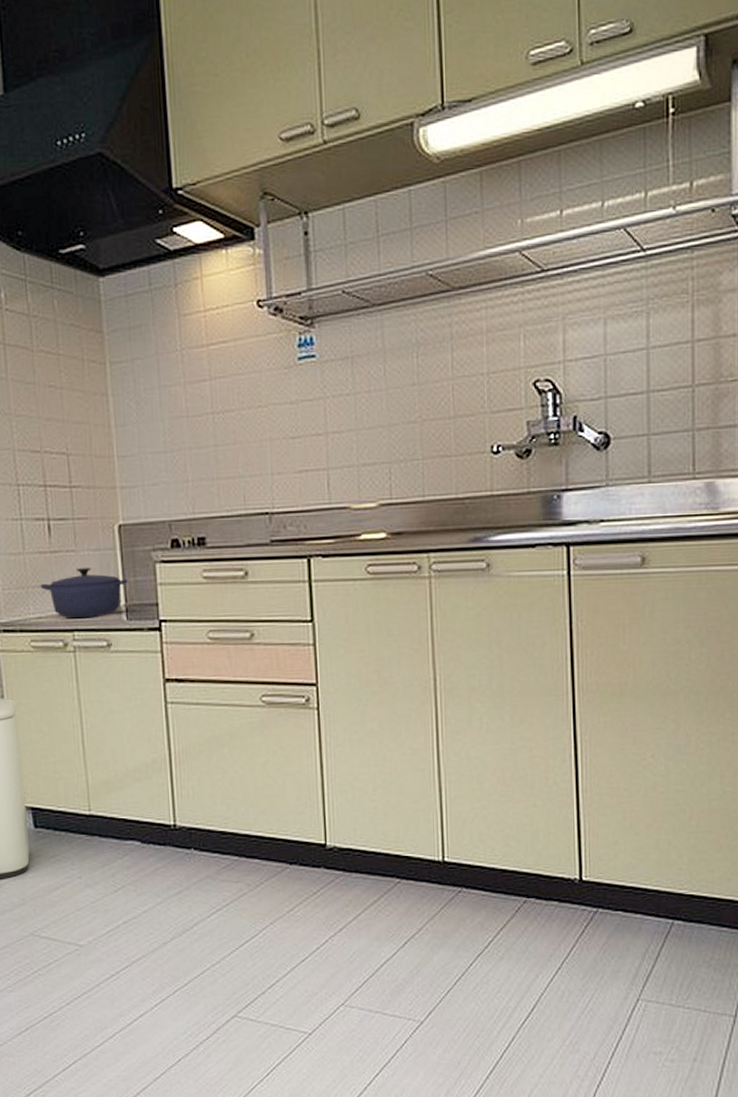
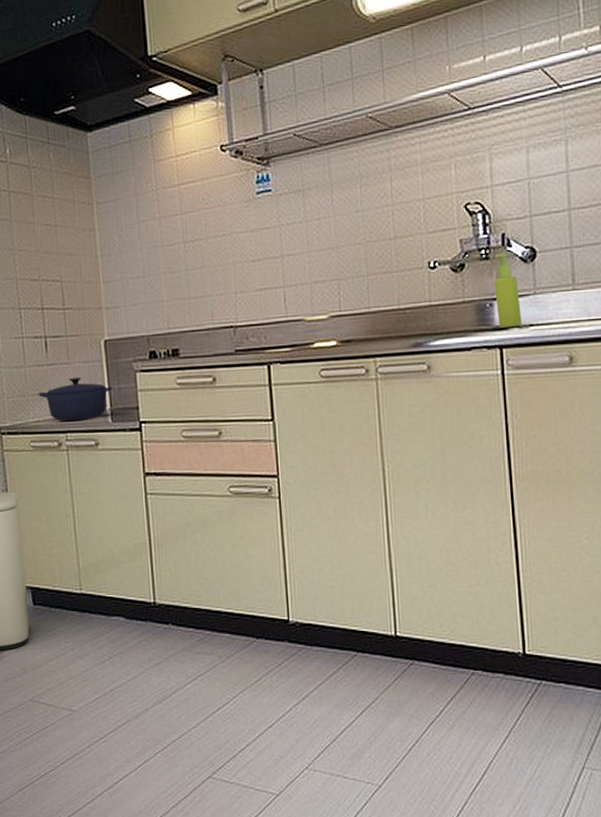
soap dispenser: none [563,439,592,522] -> present [494,253,522,327]

